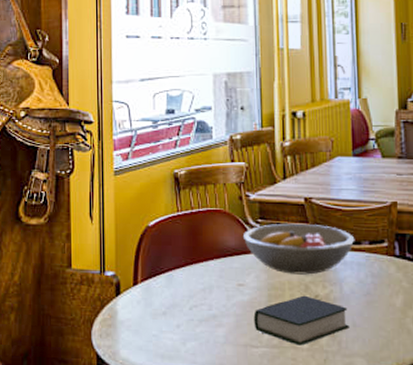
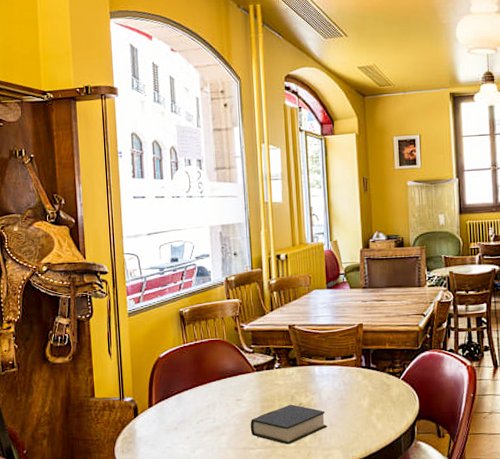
fruit bowl: present [242,223,355,275] -> none [239,346,330,388]

